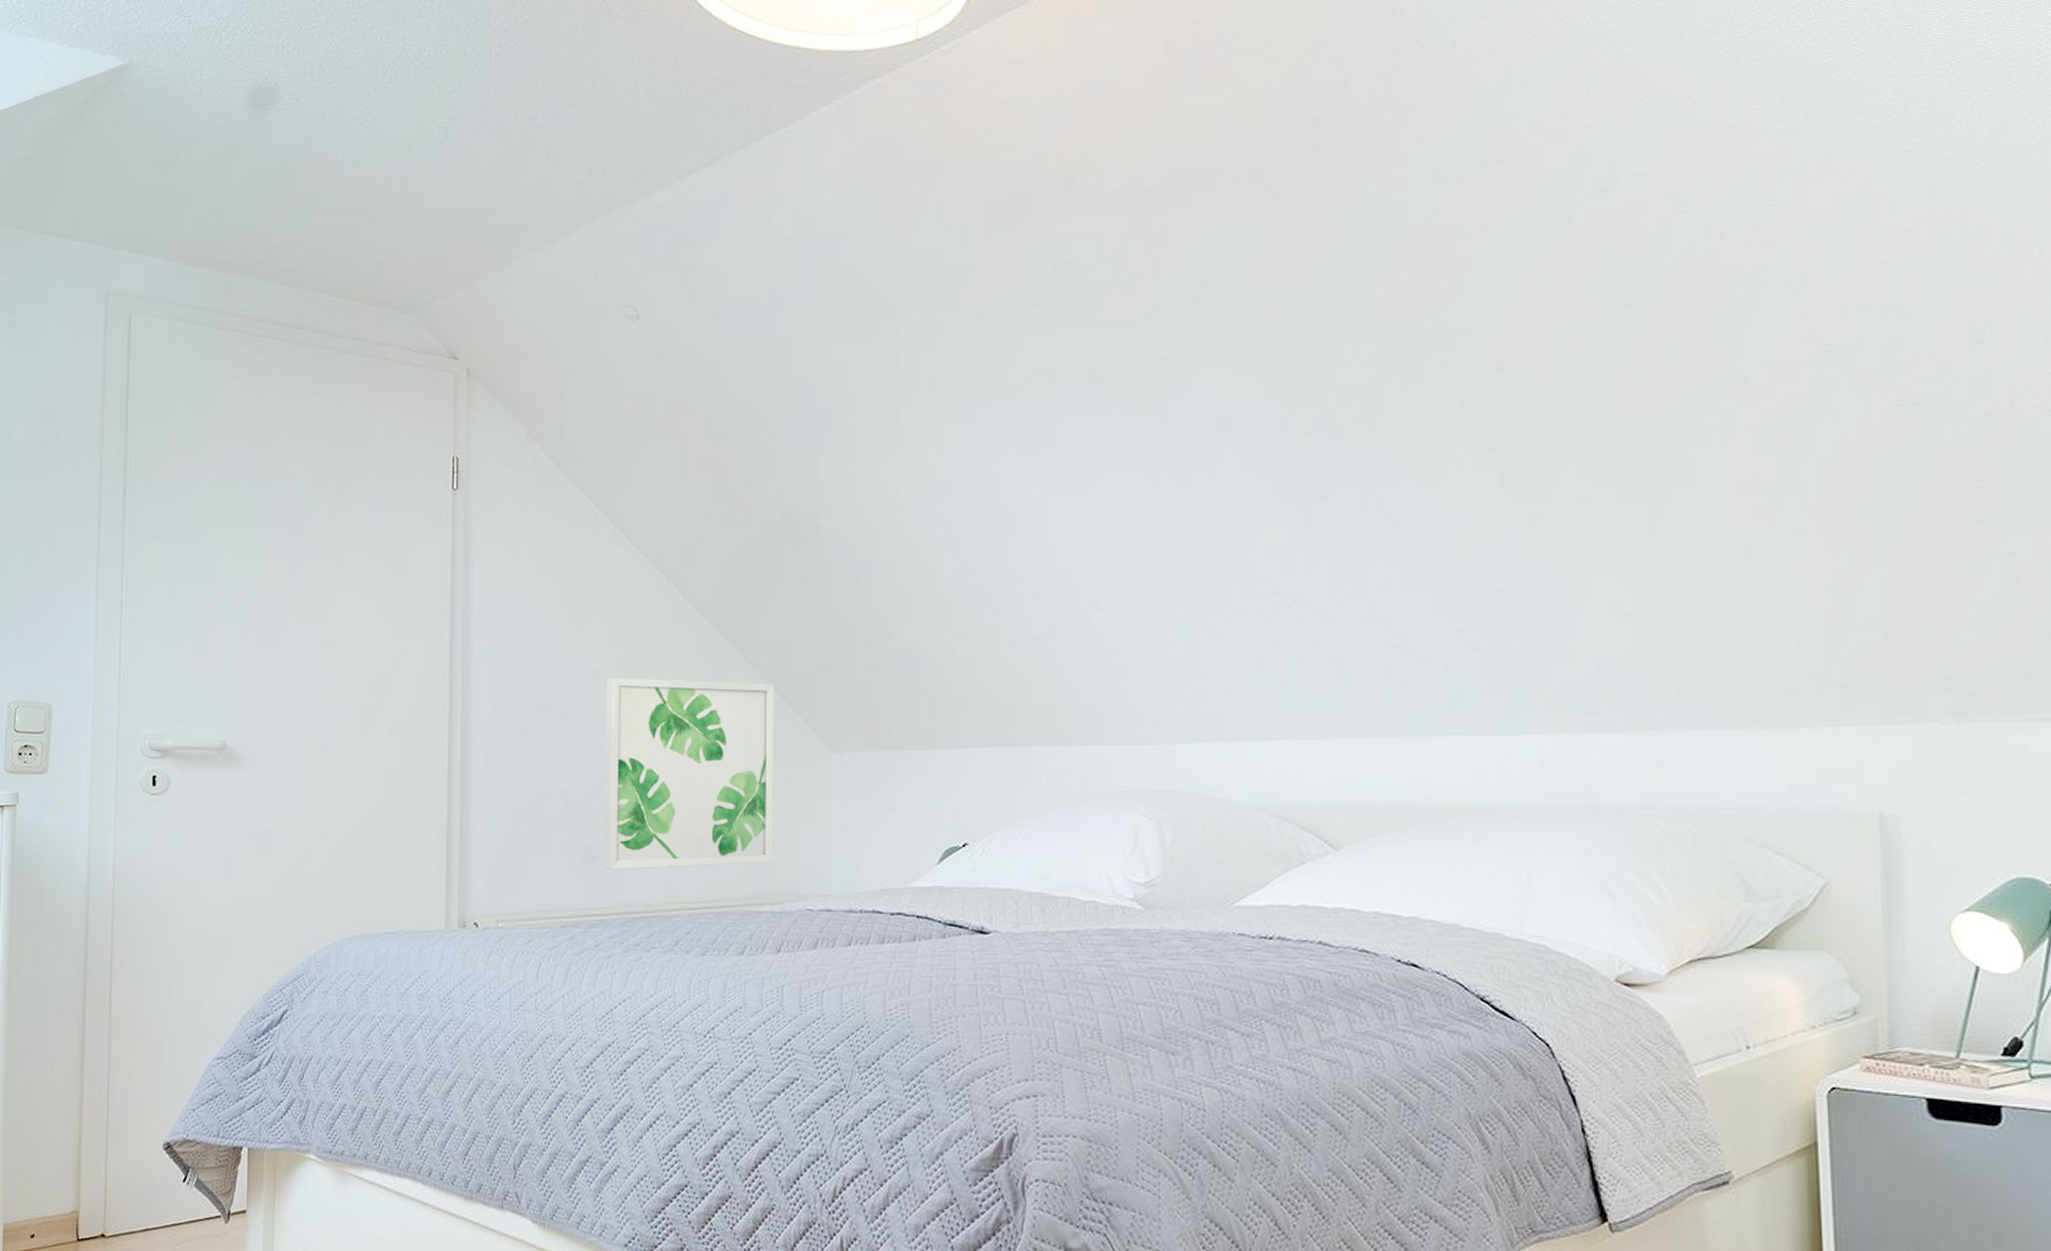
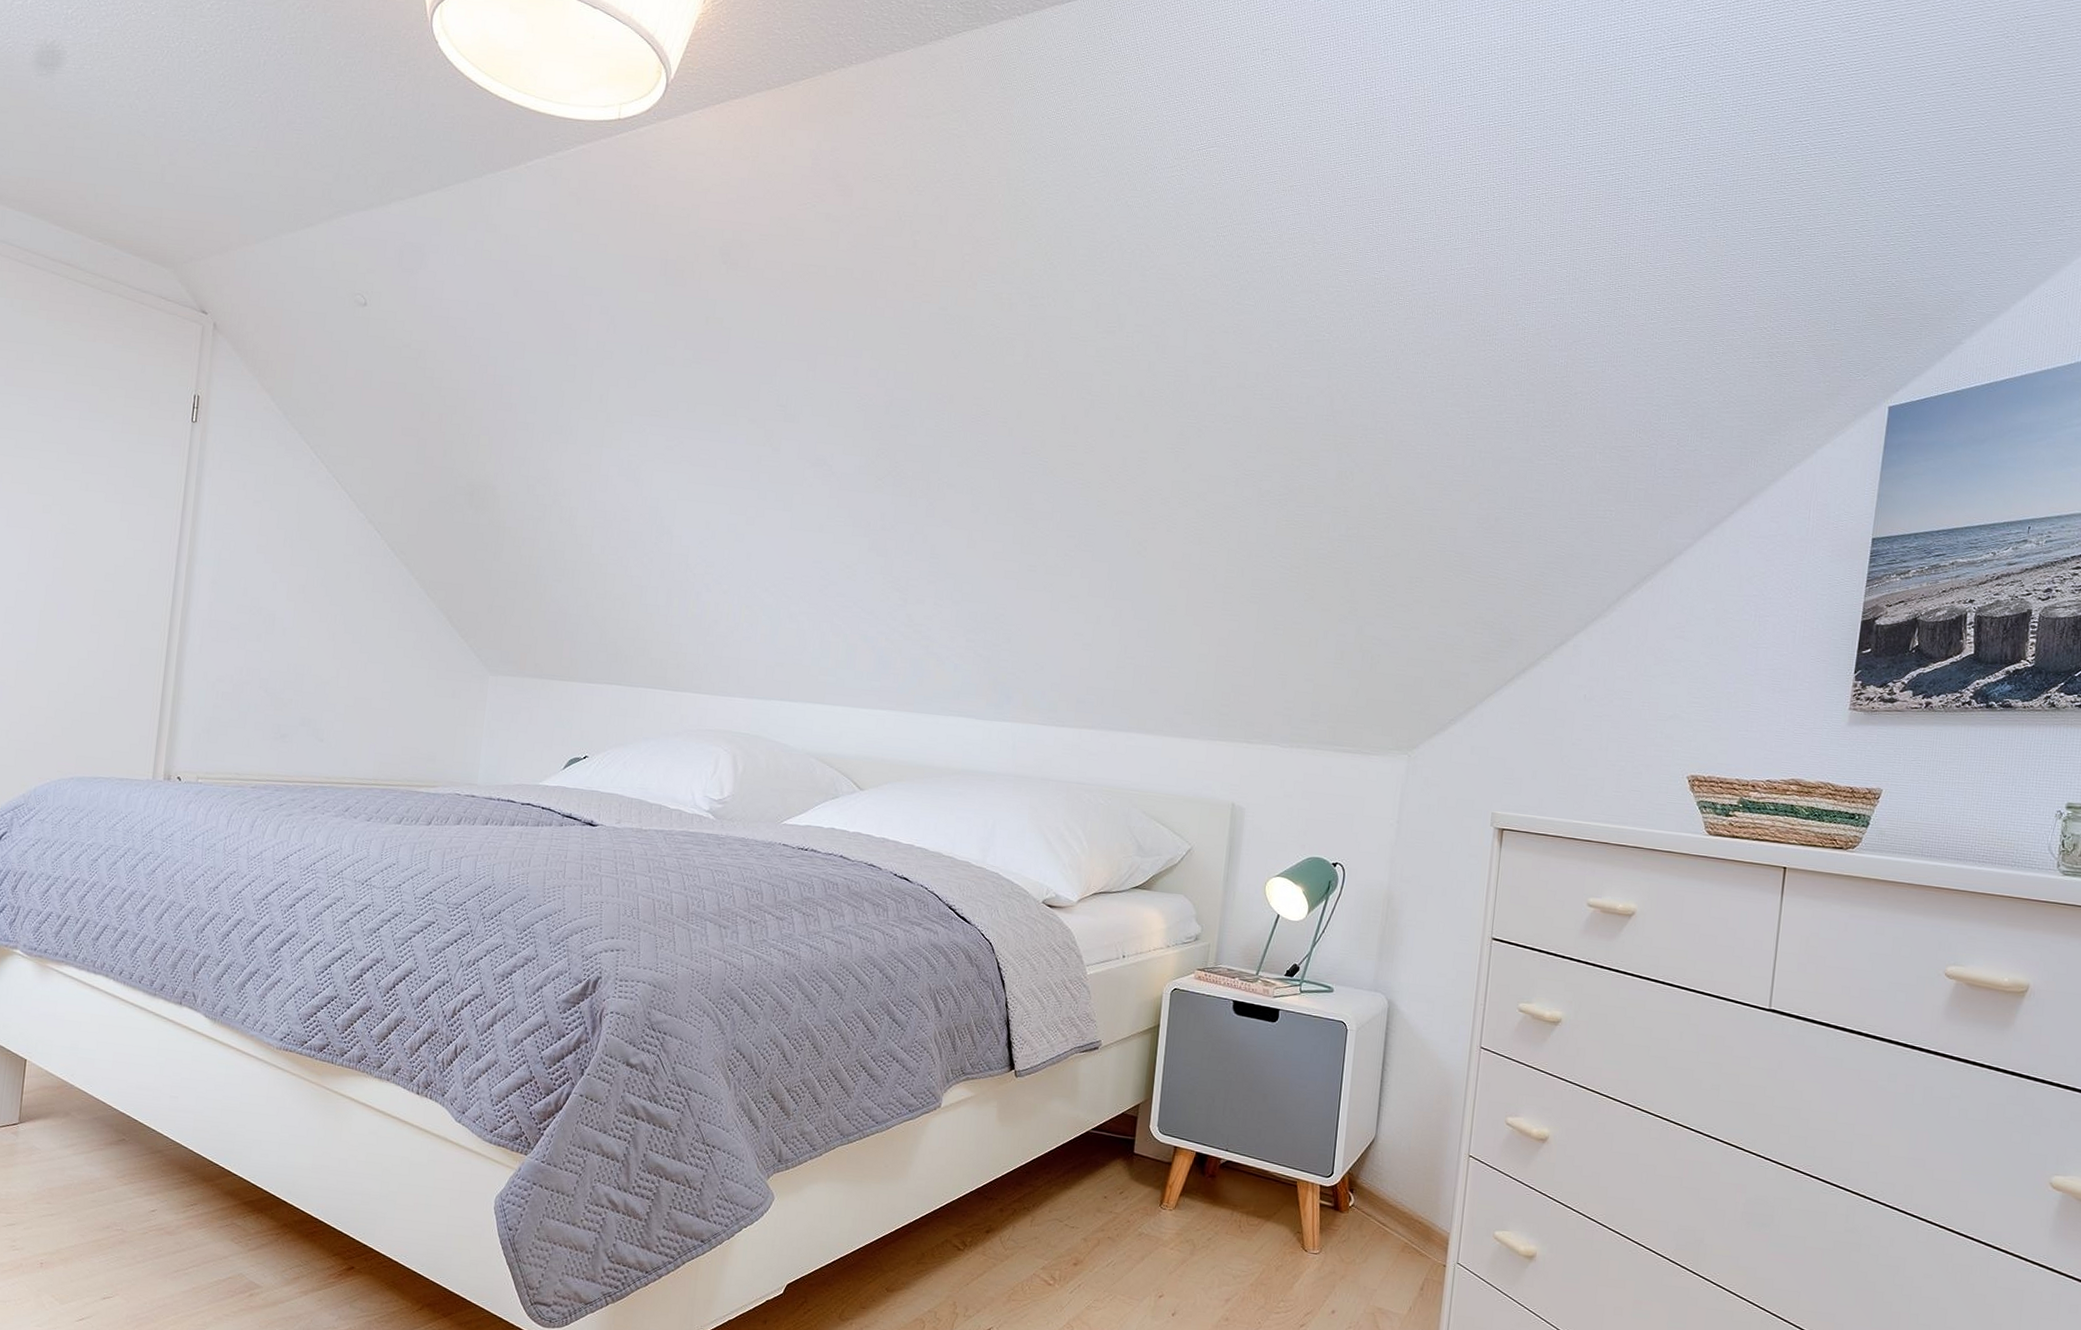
wall art: present [604,677,775,871] -> none [292,593,448,755]

